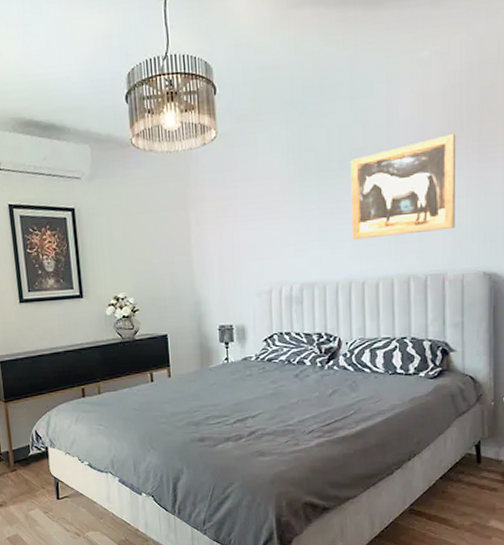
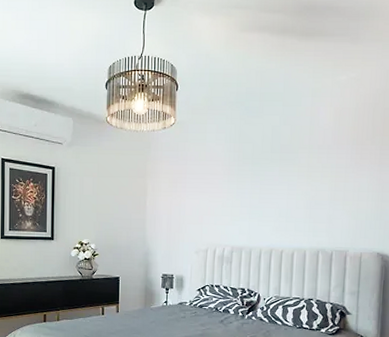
wall art: present [350,134,456,240] -> none [275,142,363,217]

